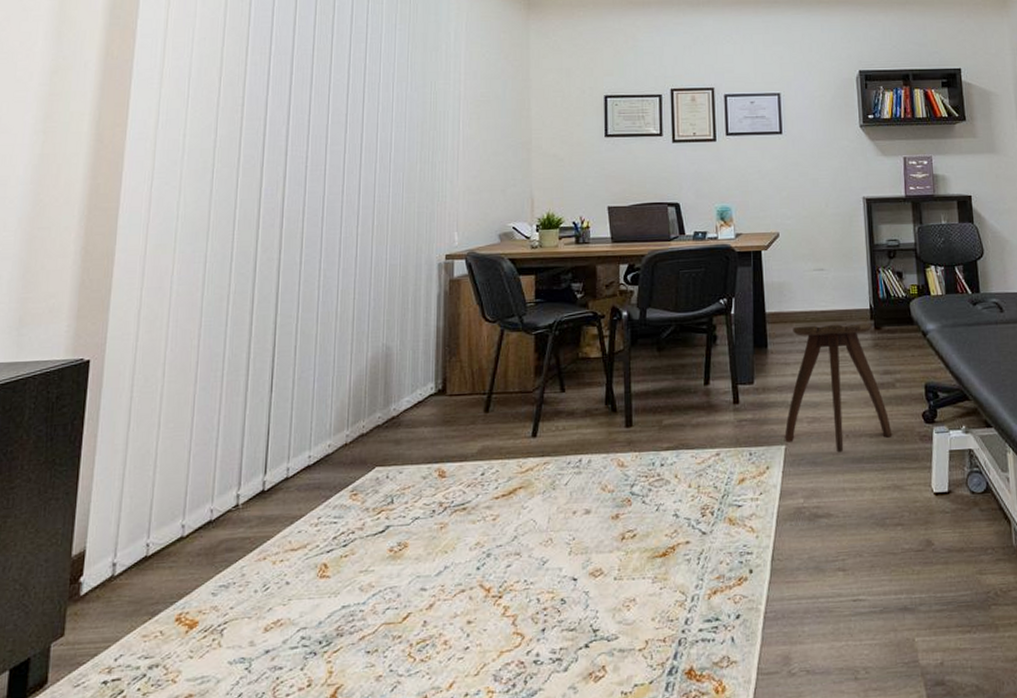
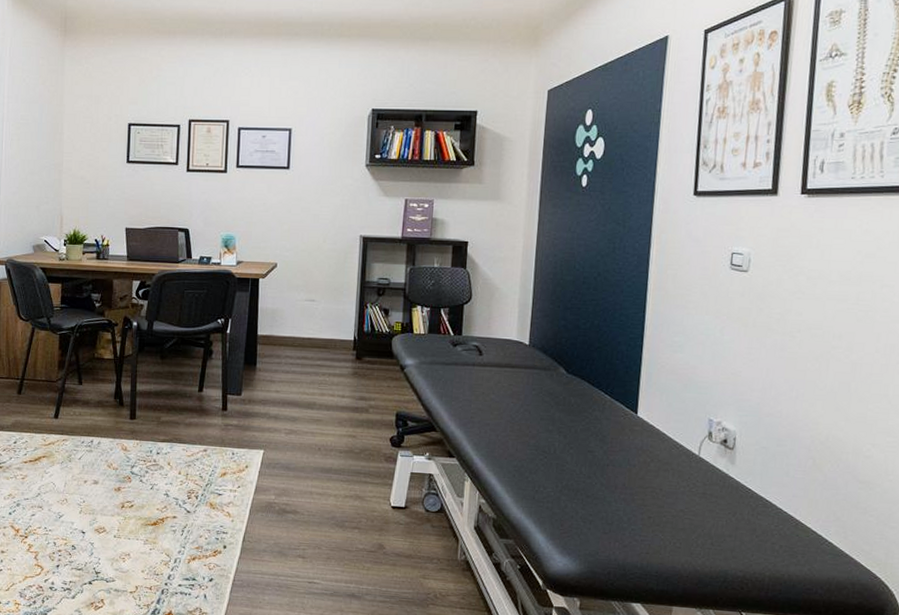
stool: present [784,324,893,453] -> none [264,349,361,462]

